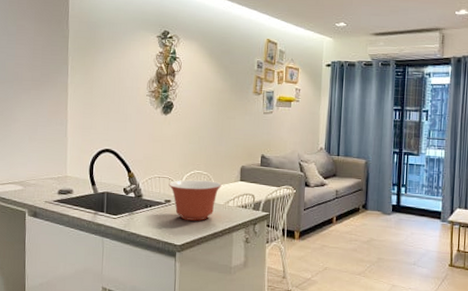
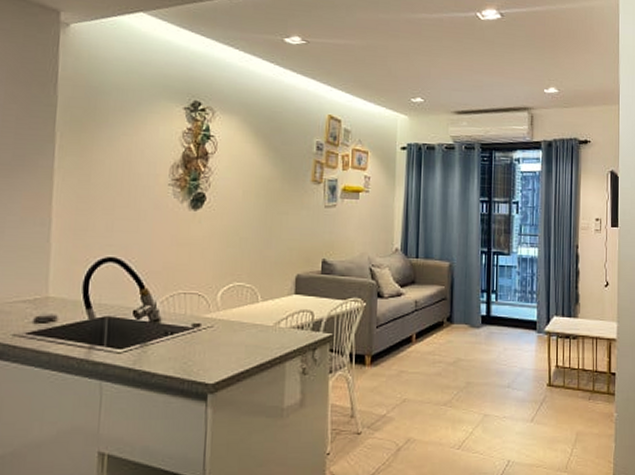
mixing bowl: present [168,179,222,221] -> none [198,295,271,349]

